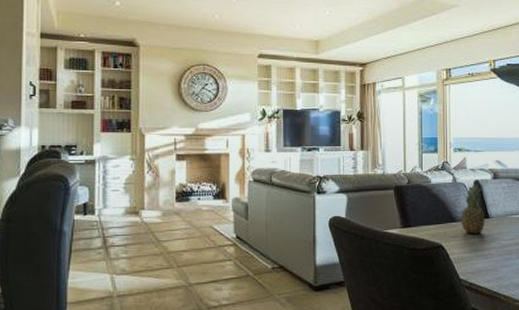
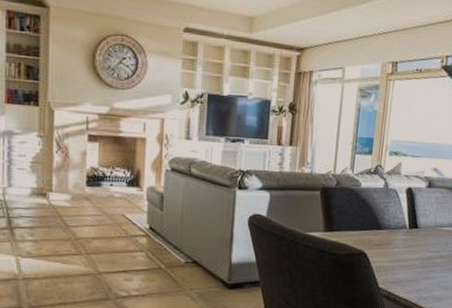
fruit: present [461,183,485,235] -> none [387,191,415,244]

